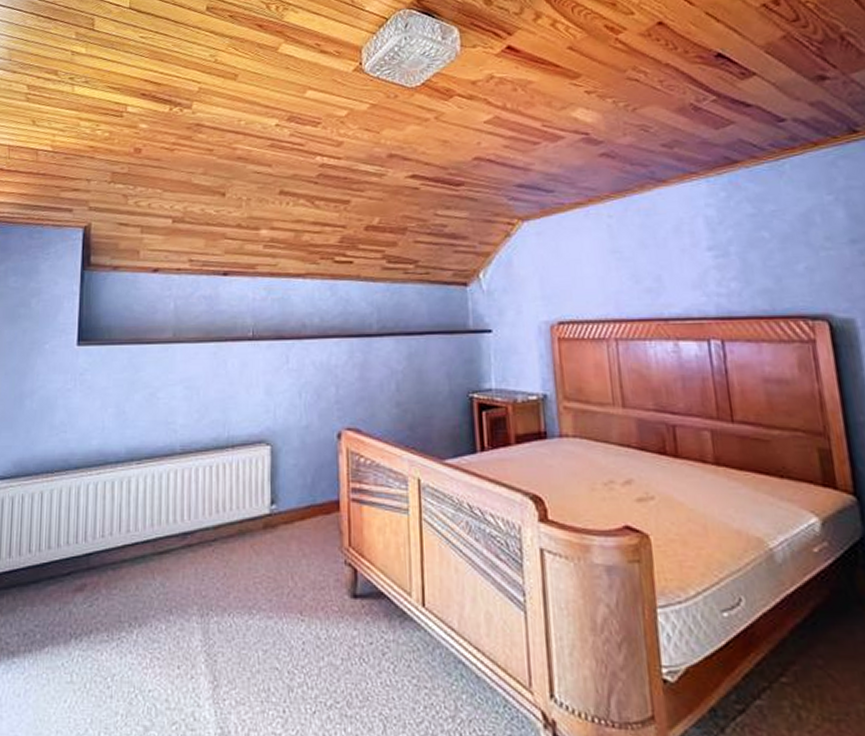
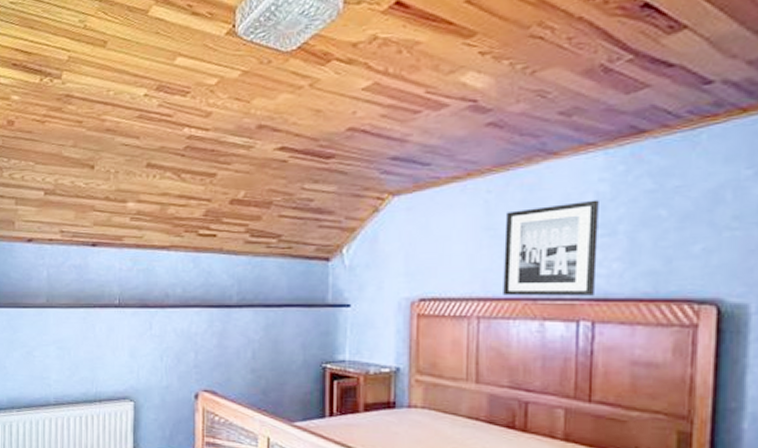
wall art: none [629,223,719,317] -> present [503,200,599,295]

